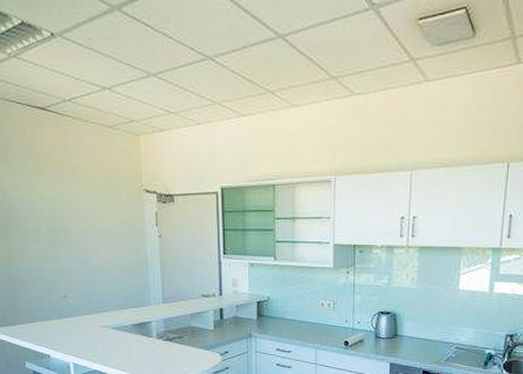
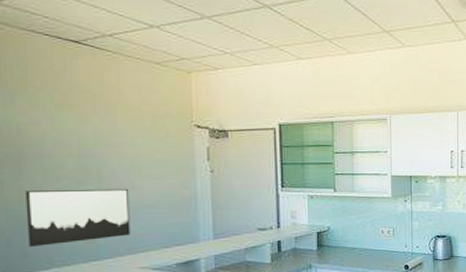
wall art: none [12,251,94,303] -> present [26,188,130,248]

